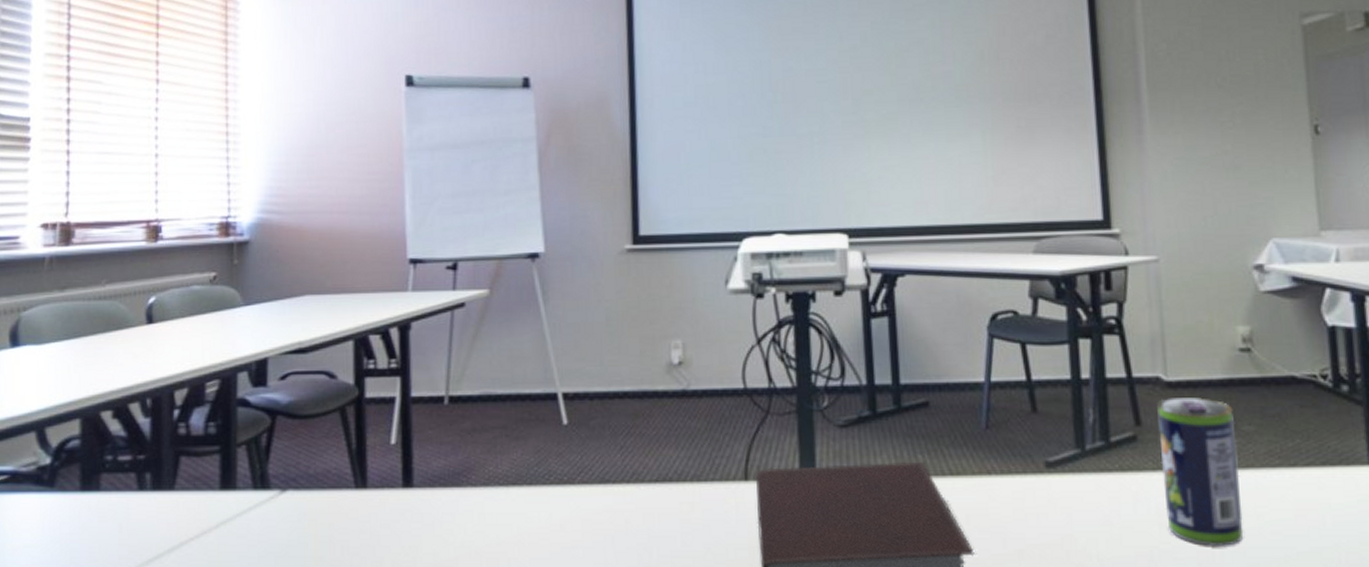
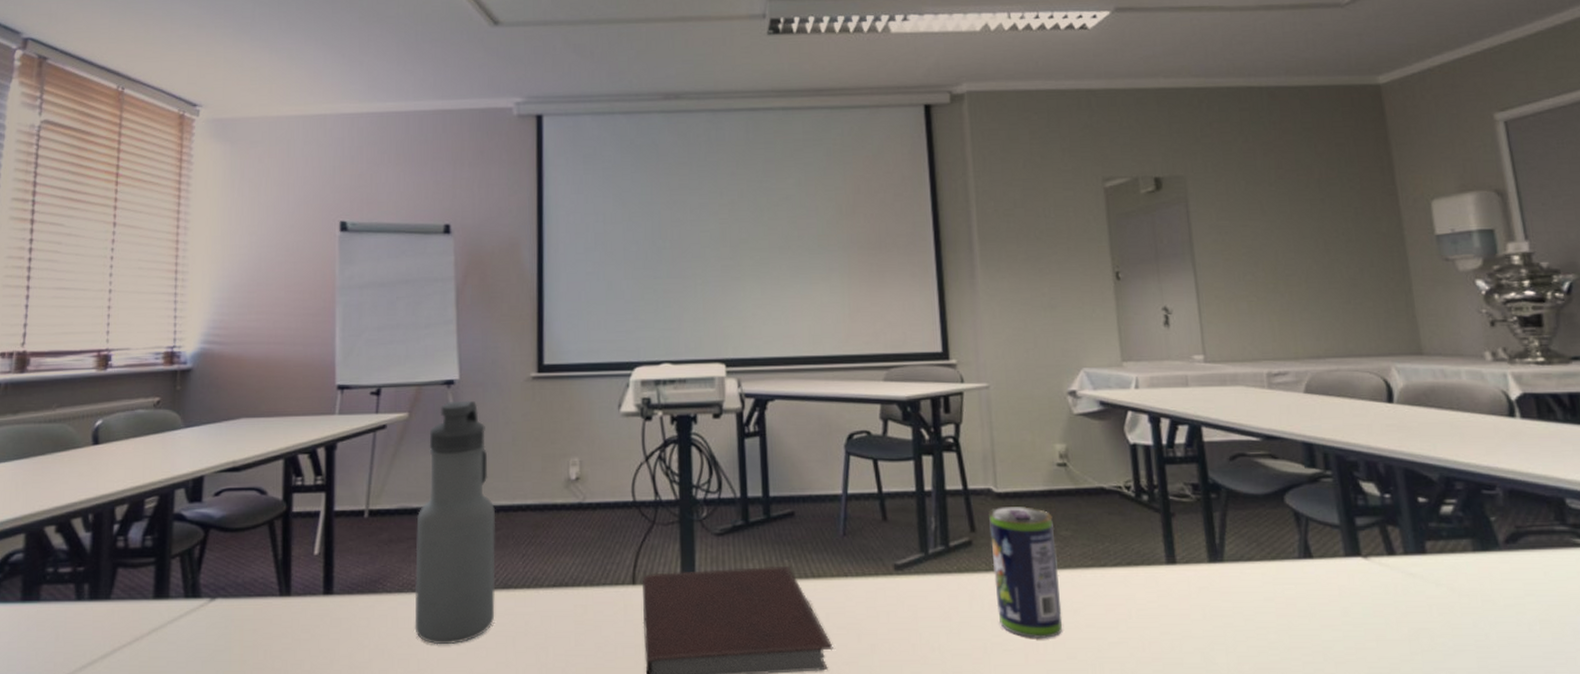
water bottle: none [501,275,592,544] -> present [414,400,496,645]

